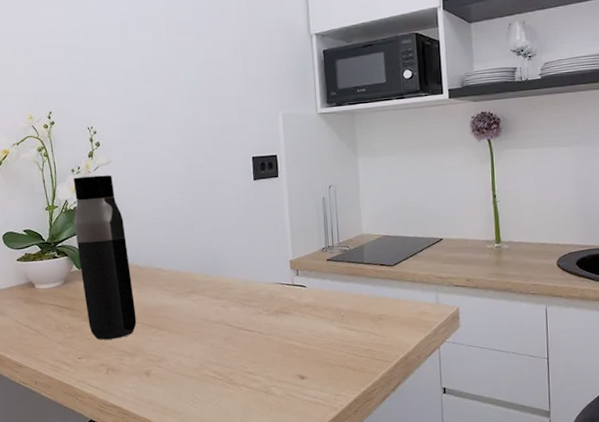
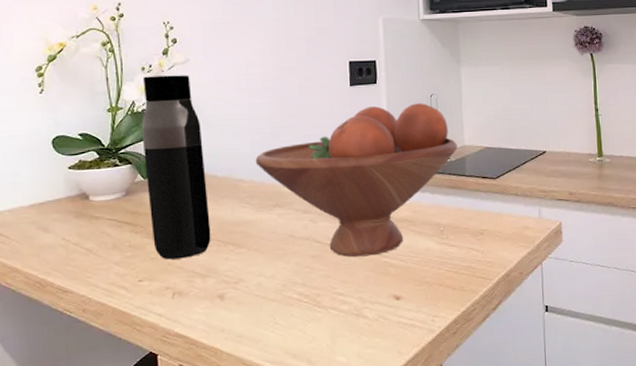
fruit bowl: none [171,194,356,340] -> present [255,103,457,257]

